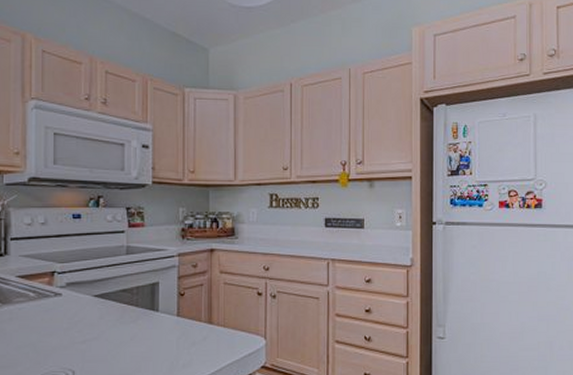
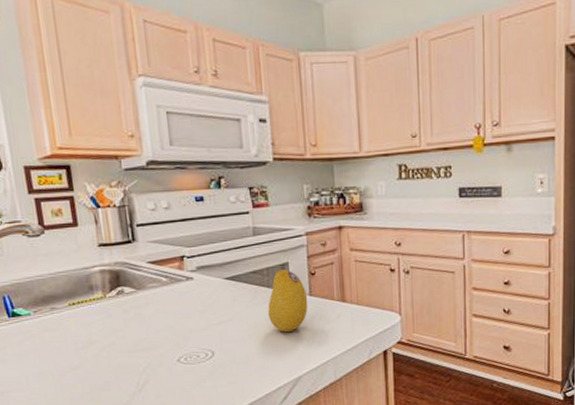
fruit: none [134,289,175,354] -> present [268,269,308,333]

